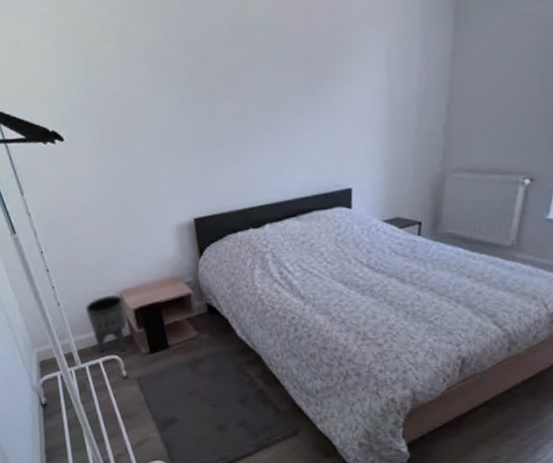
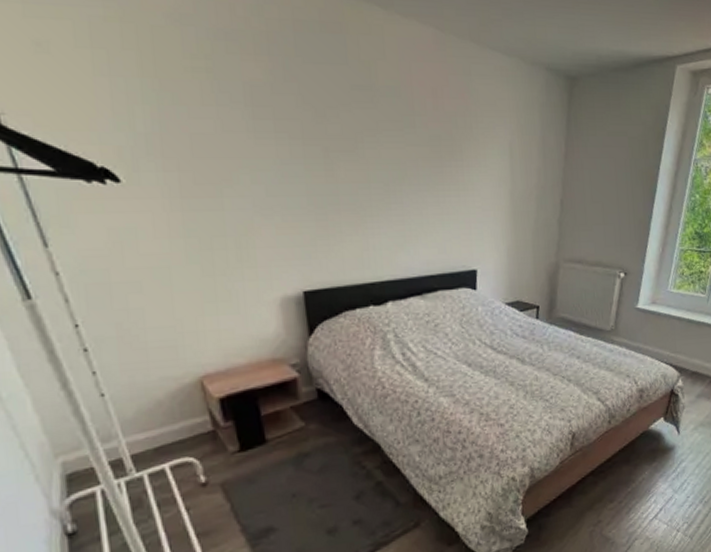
planter: present [85,295,128,353] -> none [145,381,210,455]

